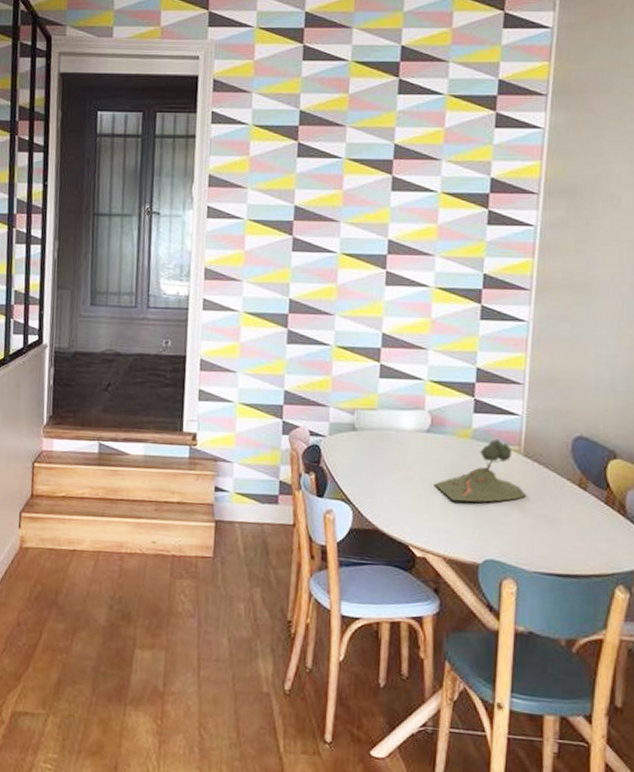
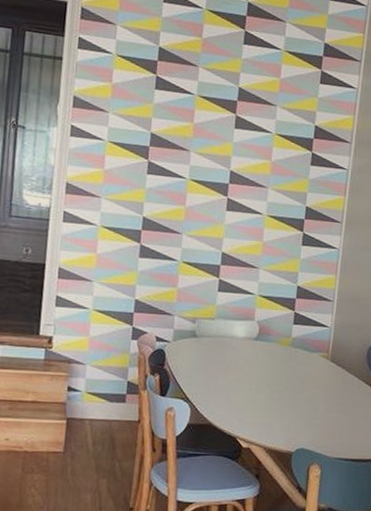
plant: present [434,438,527,503] -> none [259,346,332,400]

